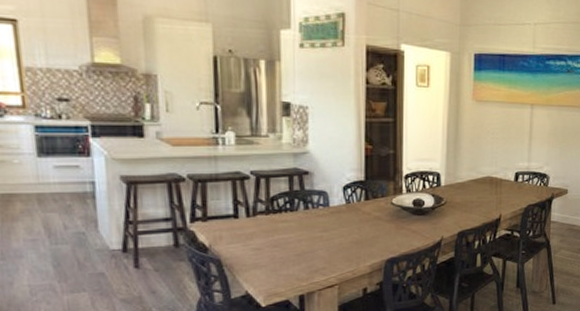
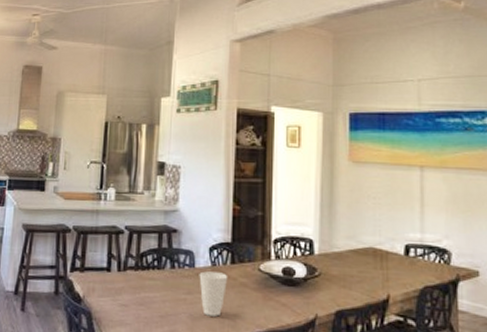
cup: none [334,209,363,249] -> present [199,271,228,317]

